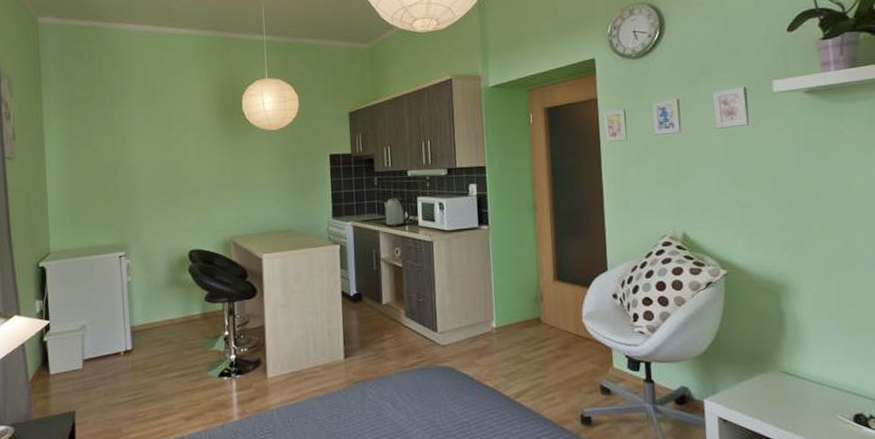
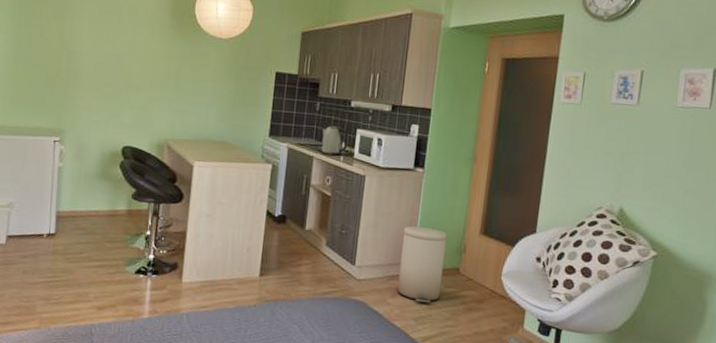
pedal bin: none [479,282,526,358] -> present [397,225,447,303]

